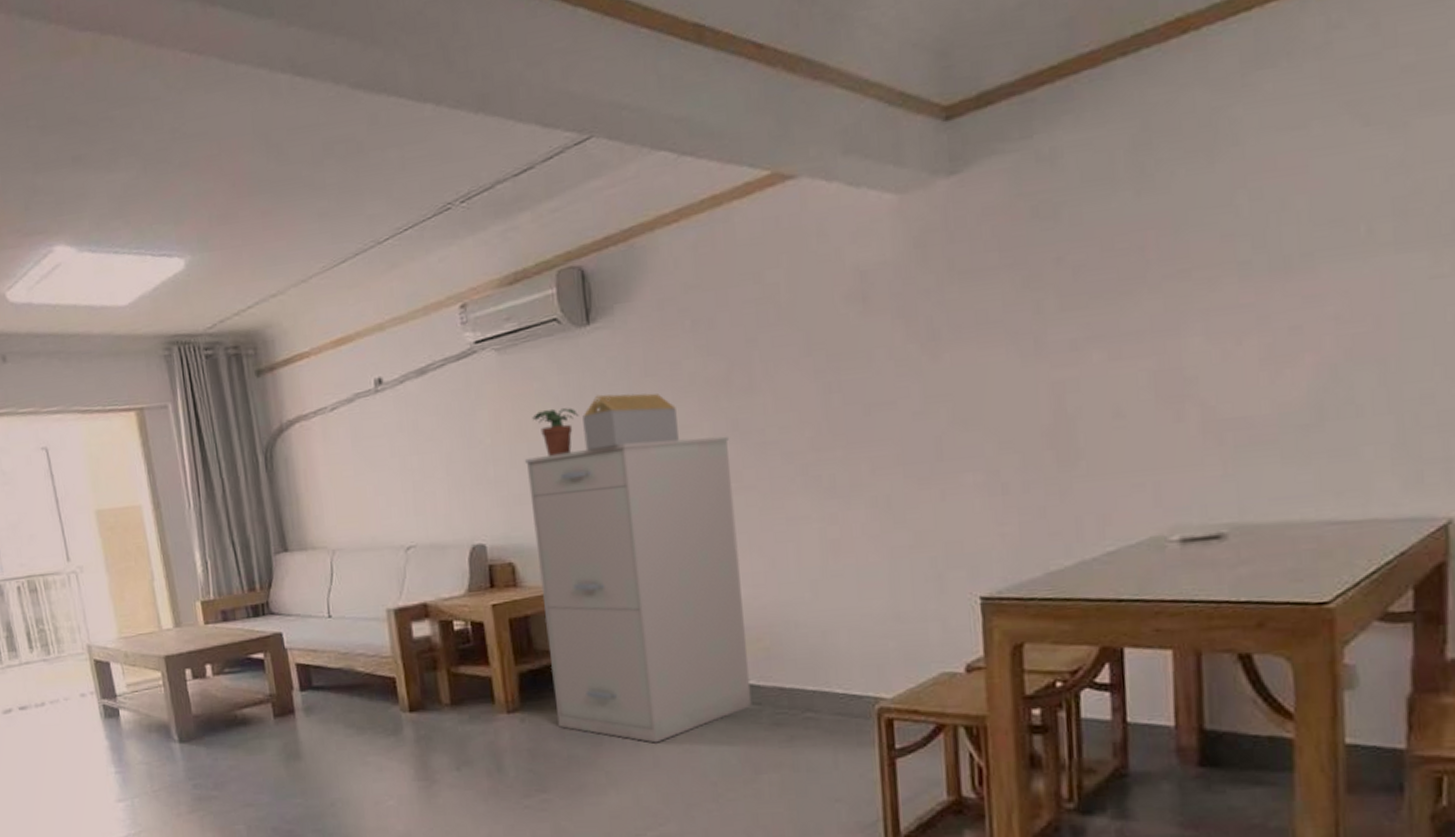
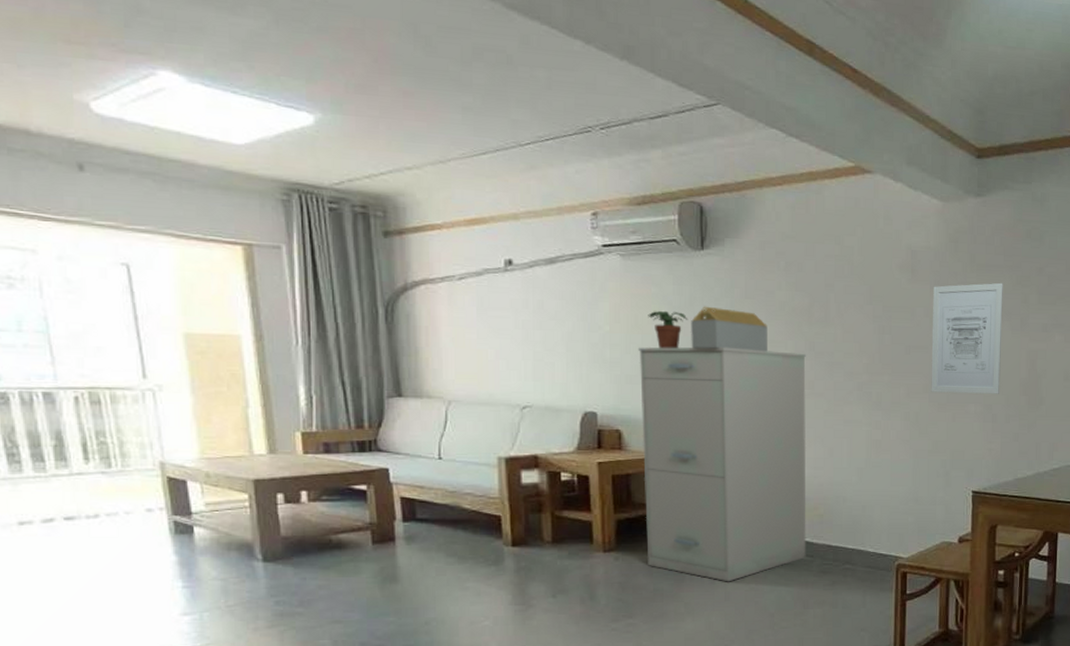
wall art: none [896,290,1011,464] -> present [931,282,1003,394]

